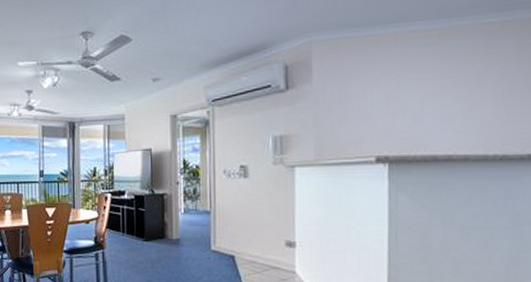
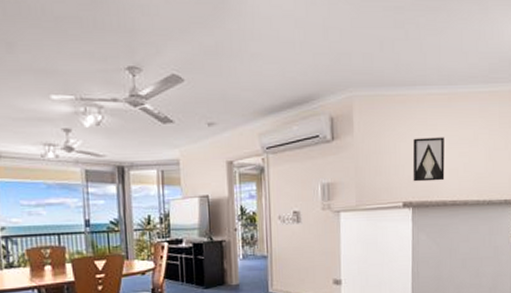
wall art: none [389,80,435,133] -> present [412,137,445,182]

